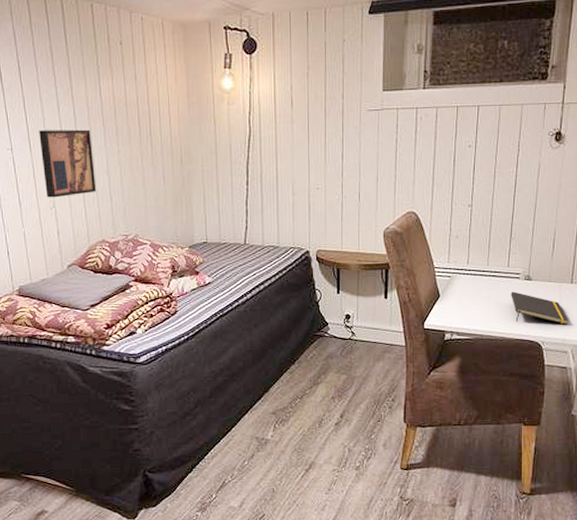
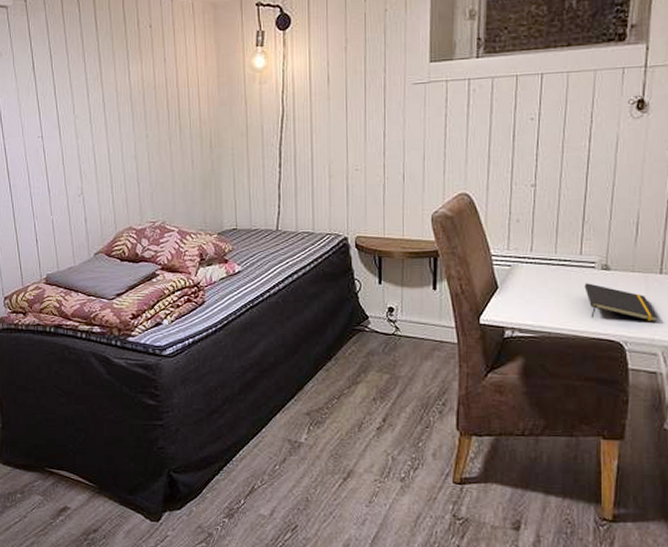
wall art: present [39,129,97,198] -> none [69,115,124,185]

